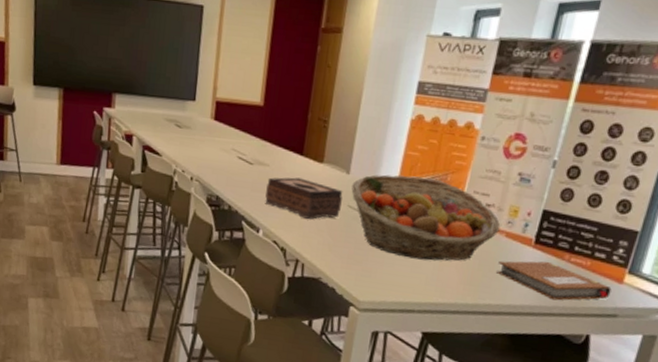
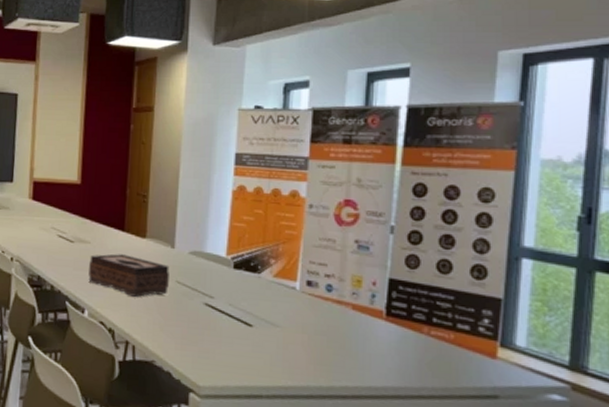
fruit basket: present [351,174,500,261] -> none [178,247,345,338]
notebook: present [496,261,612,301] -> none [349,335,485,380]

